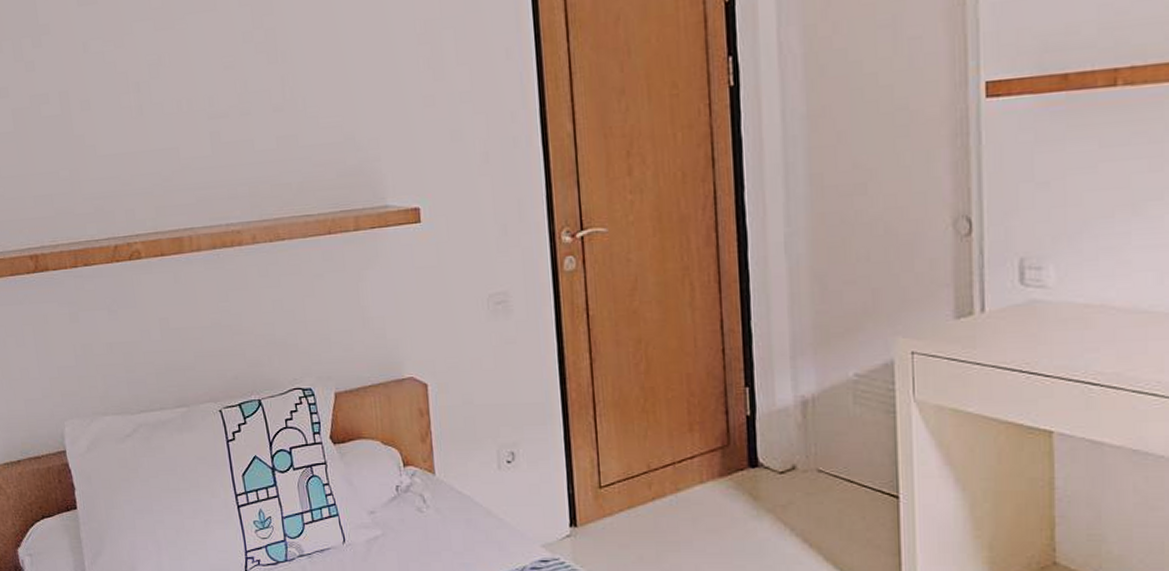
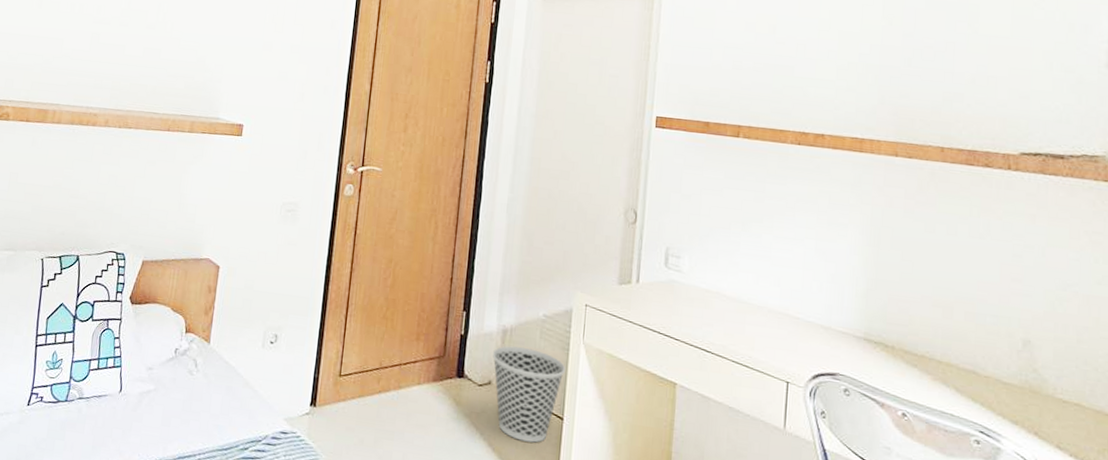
wastebasket: none [793,419,895,530] -> present [493,346,566,443]

